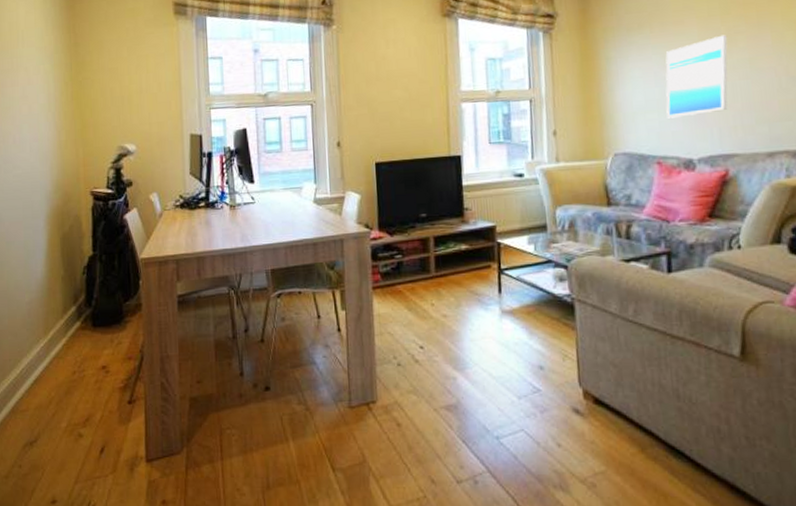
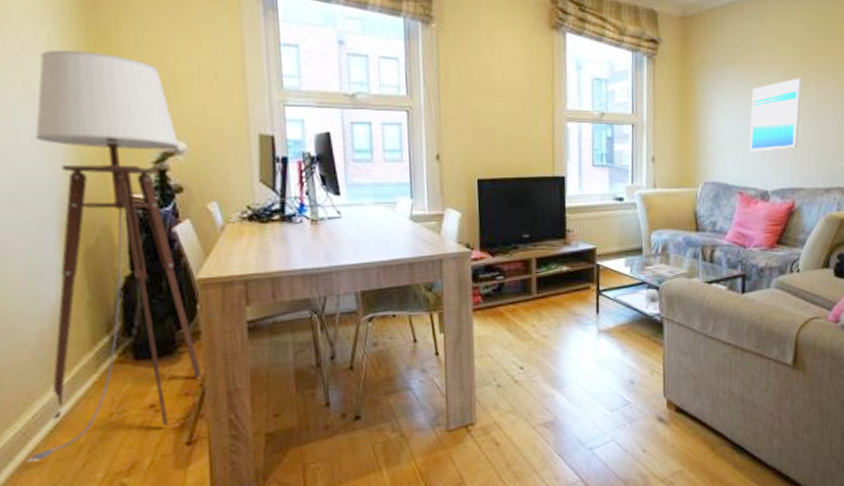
floor lamp: none [15,79,142,409] -> present [27,49,202,462]

